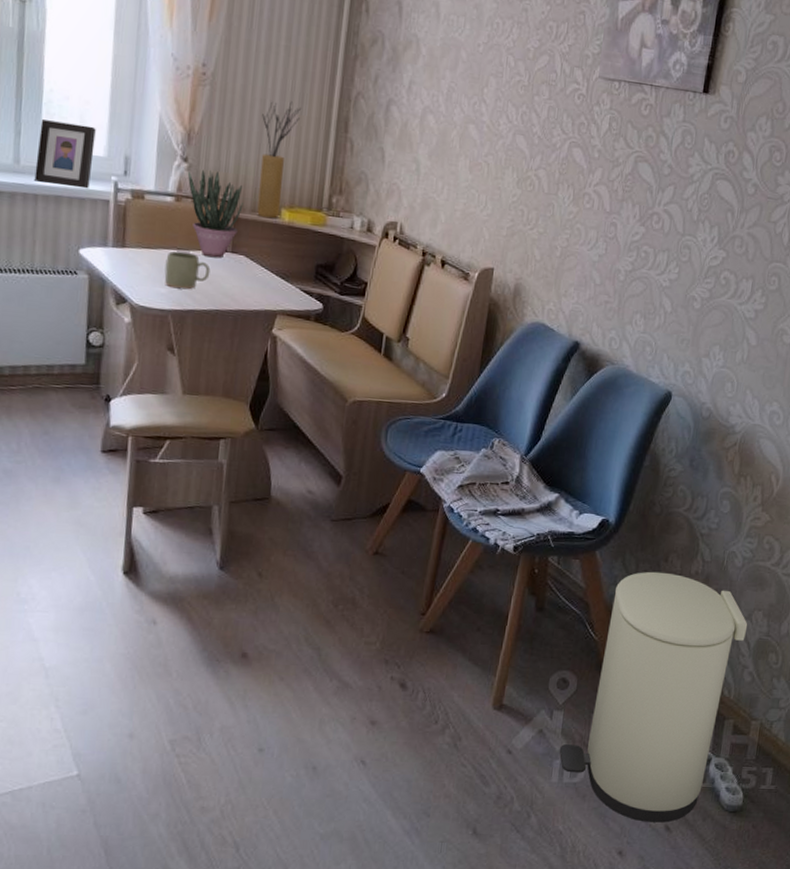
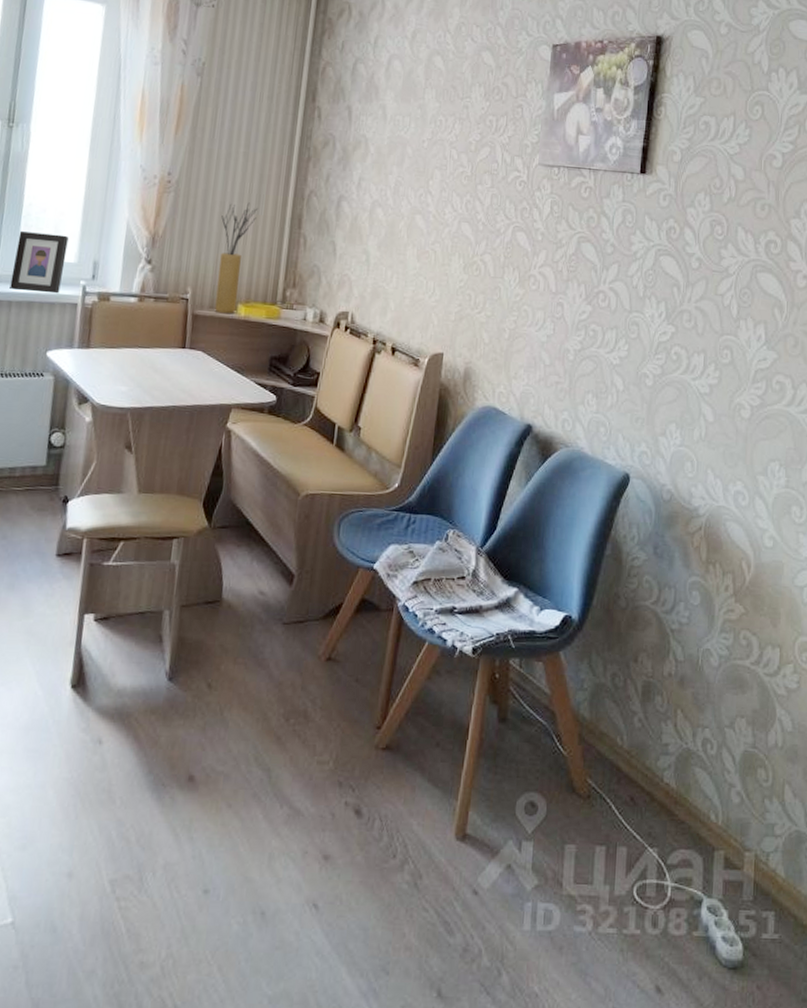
mug: present [164,251,211,289] -> none [125,349,169,386]
potted plant: present [188,169,243,258] -> none [151,270,202,355]
pedal bin: present [559,571,748,823] -> none [530,674,731,982]

